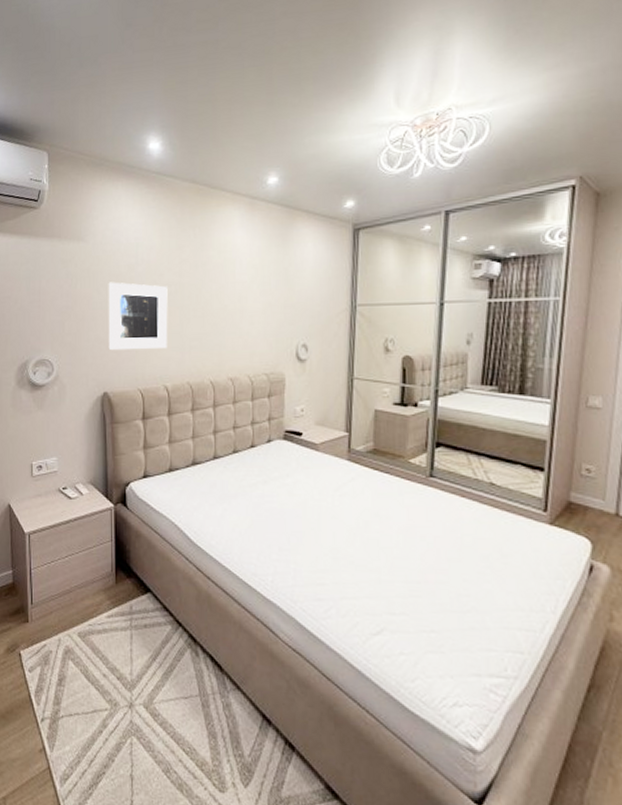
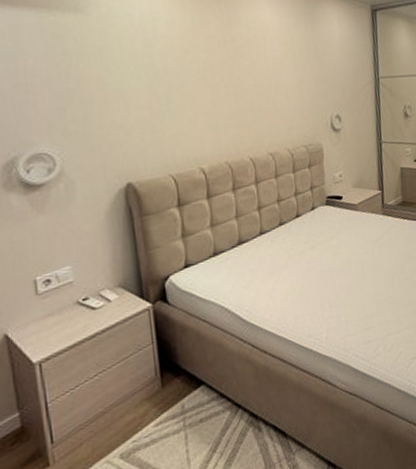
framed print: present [108,282,168,351] -> none [121,59,200,137]

